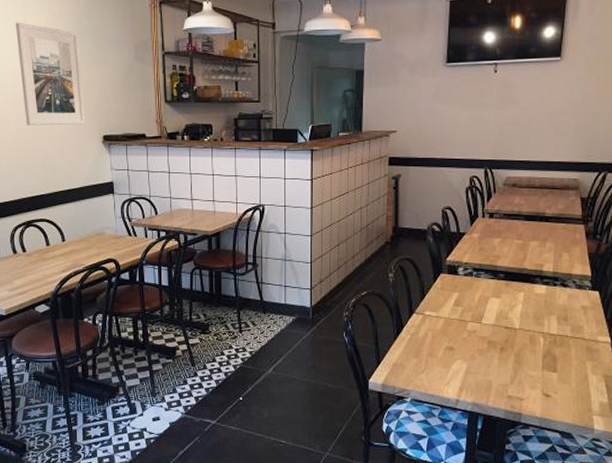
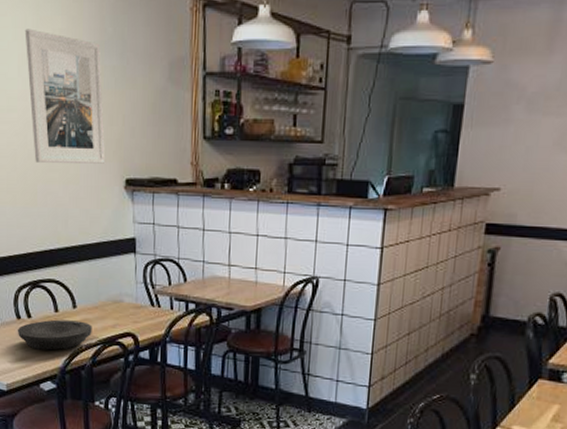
plate: none [14,252,79,278] -> present [17,319,92,350]

